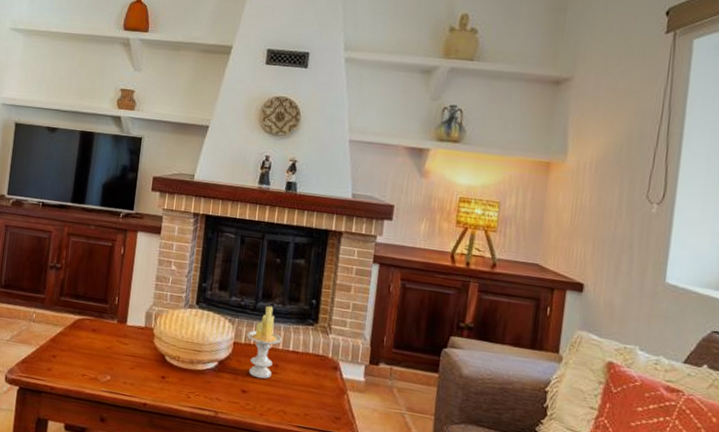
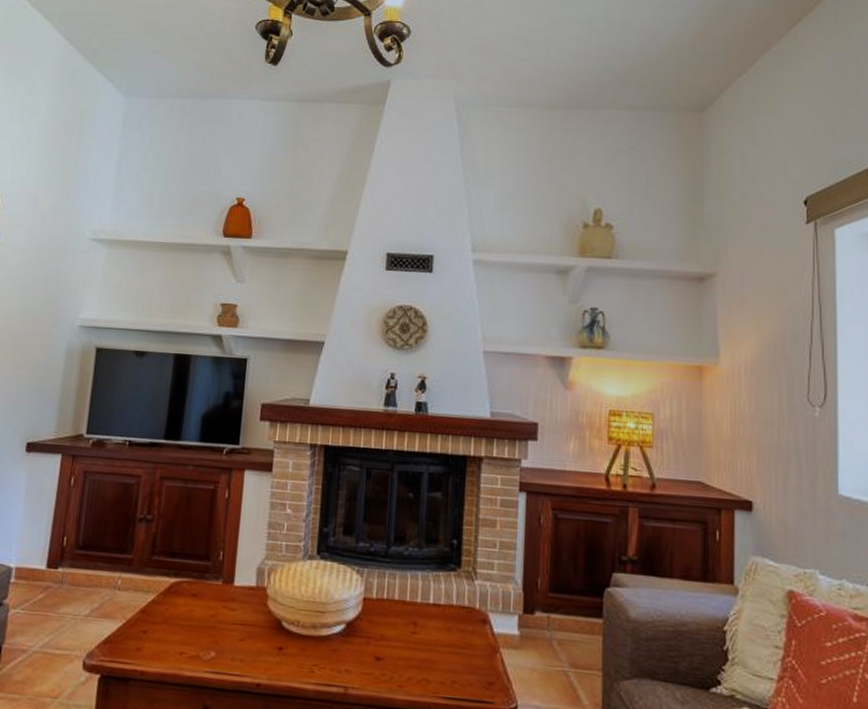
candle: present [246,306,283,379] -> none [378,550,421,641]

